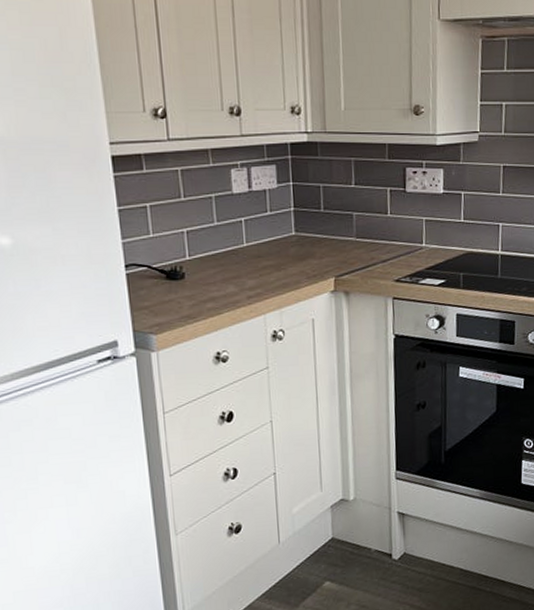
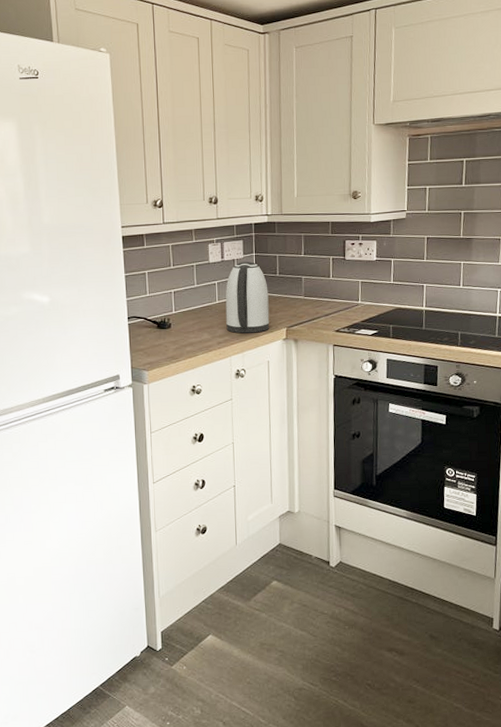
kettle: none [255,193,314,285] -> present [225,261,270,334]

